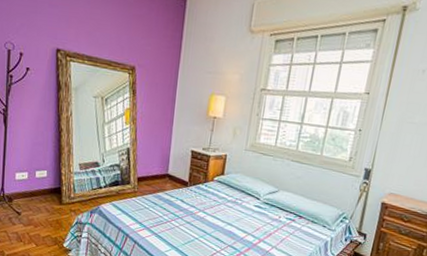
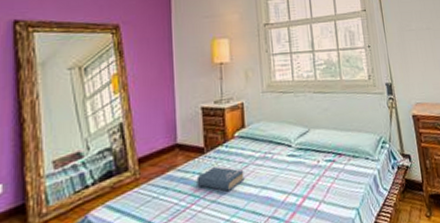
book: none [178,198,216,219] -> present [196,167,245,192]

